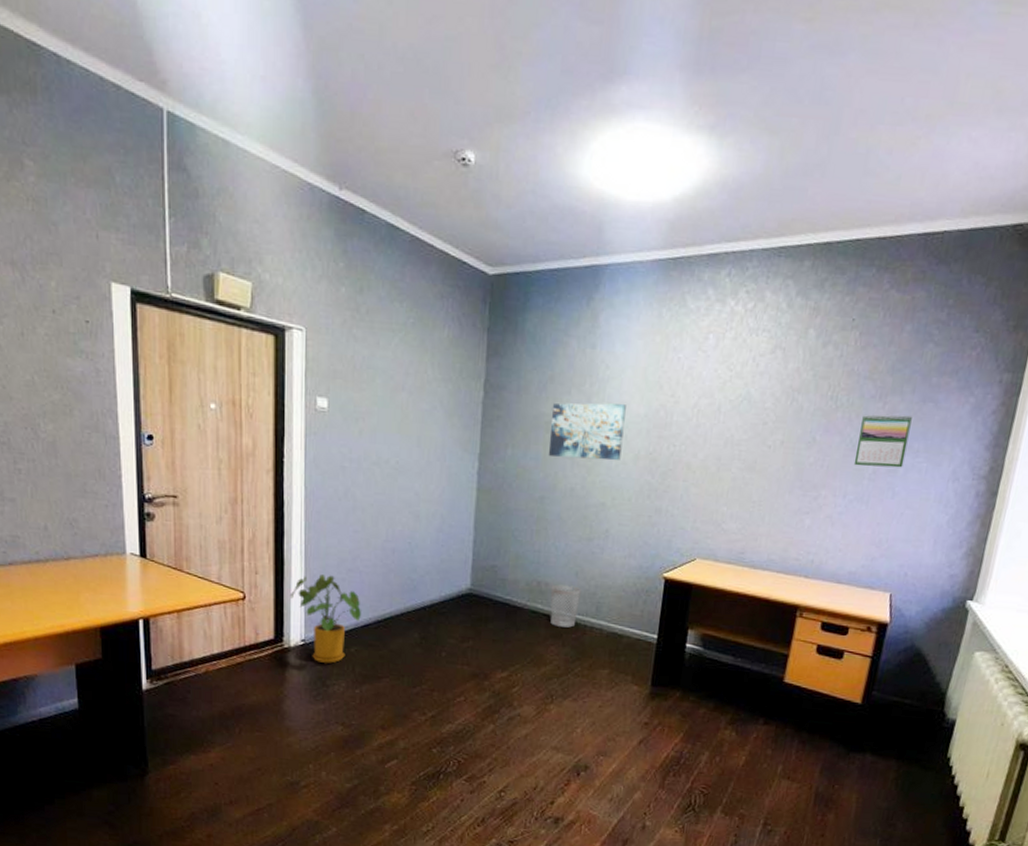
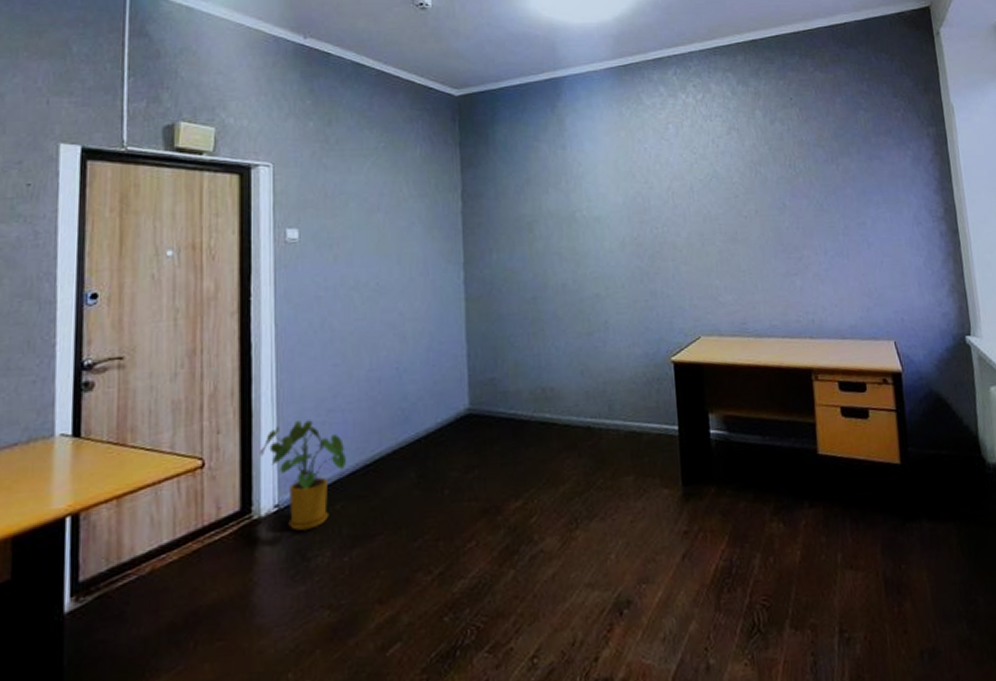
wall art: present [548,403,626,461] -> none [533,195,607,255]
wastebasket: present [550,584,582,628] -> none [557,386,591,436]
calendar: present [853,414,912,468] -> none [822,173,870,224]

